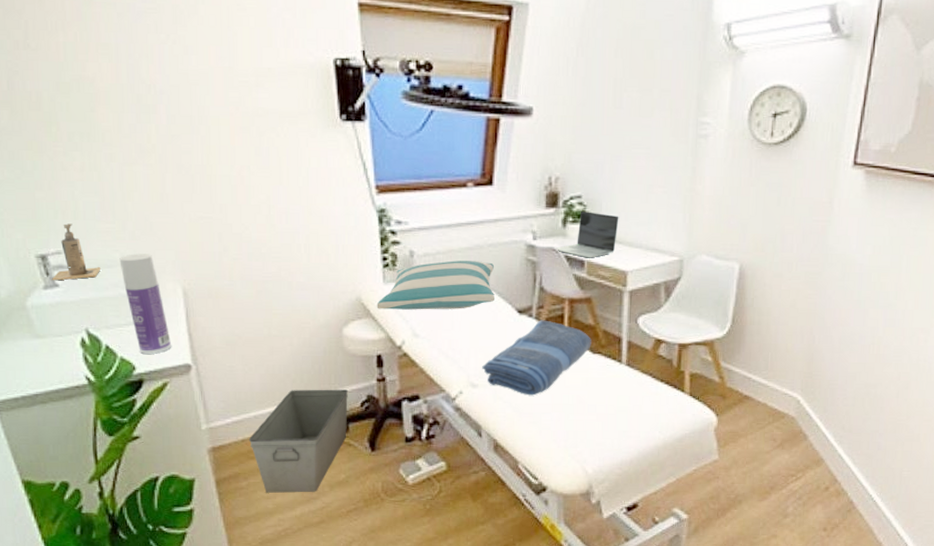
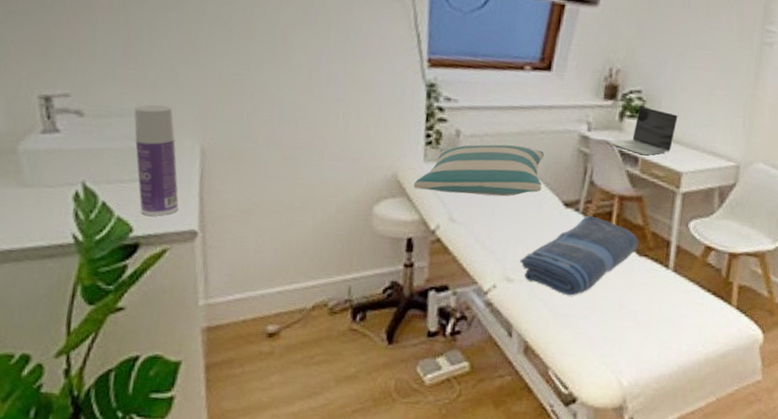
soap dispenser: present [52,223,102,281] -> none [53,64,112,126]
storage bin: present [248,389,348,493] -> none [250,268,370,386]

